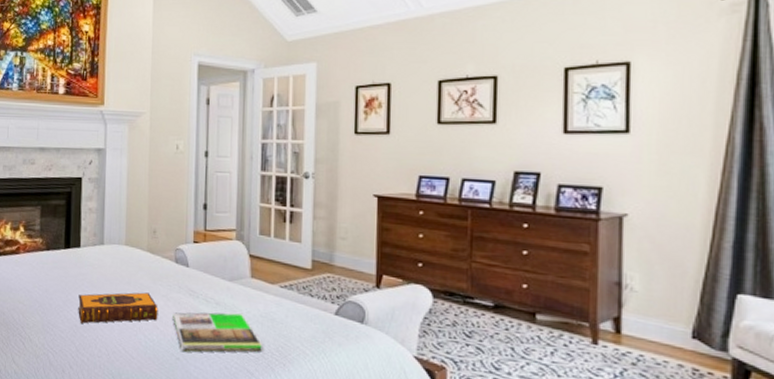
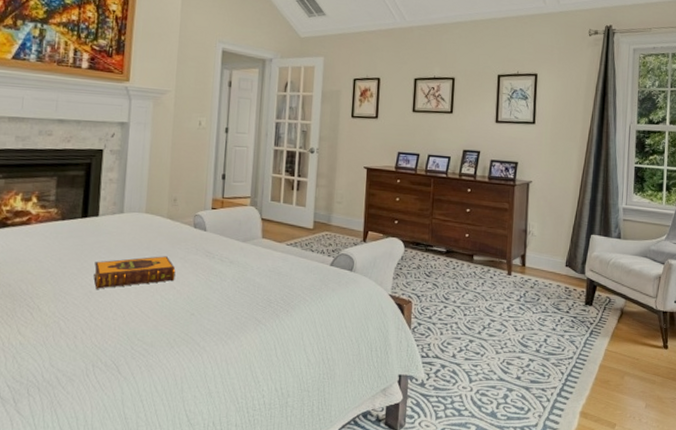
magazine: present [173,312,263,352] -> none [189,269,271,307]

